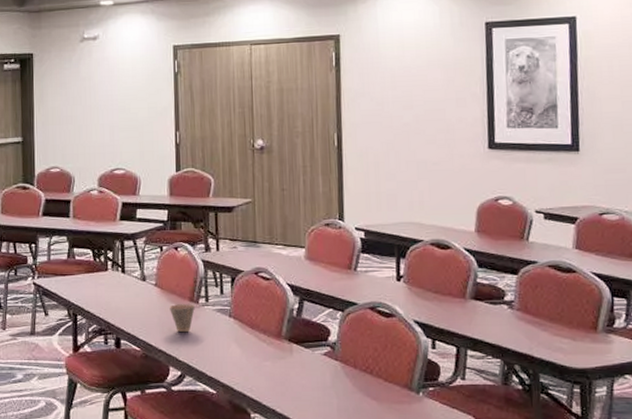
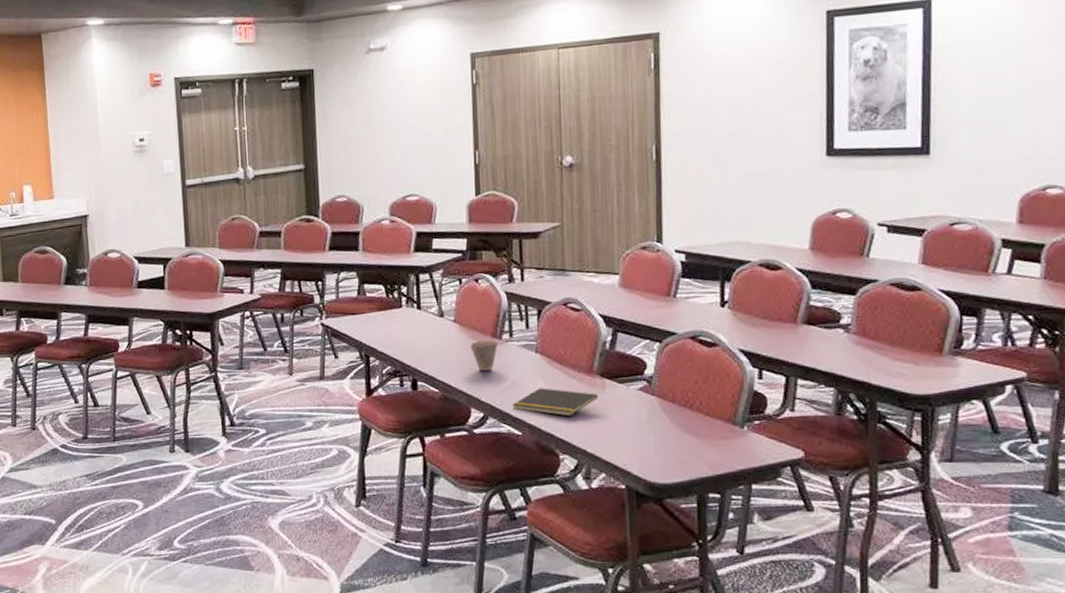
notepad: none [207,350,286,378] -> present [512,388,597,417]

